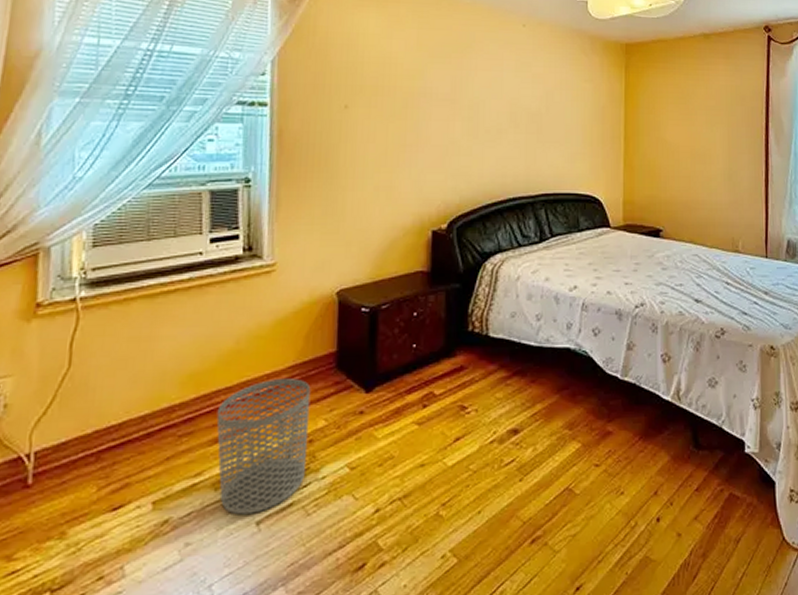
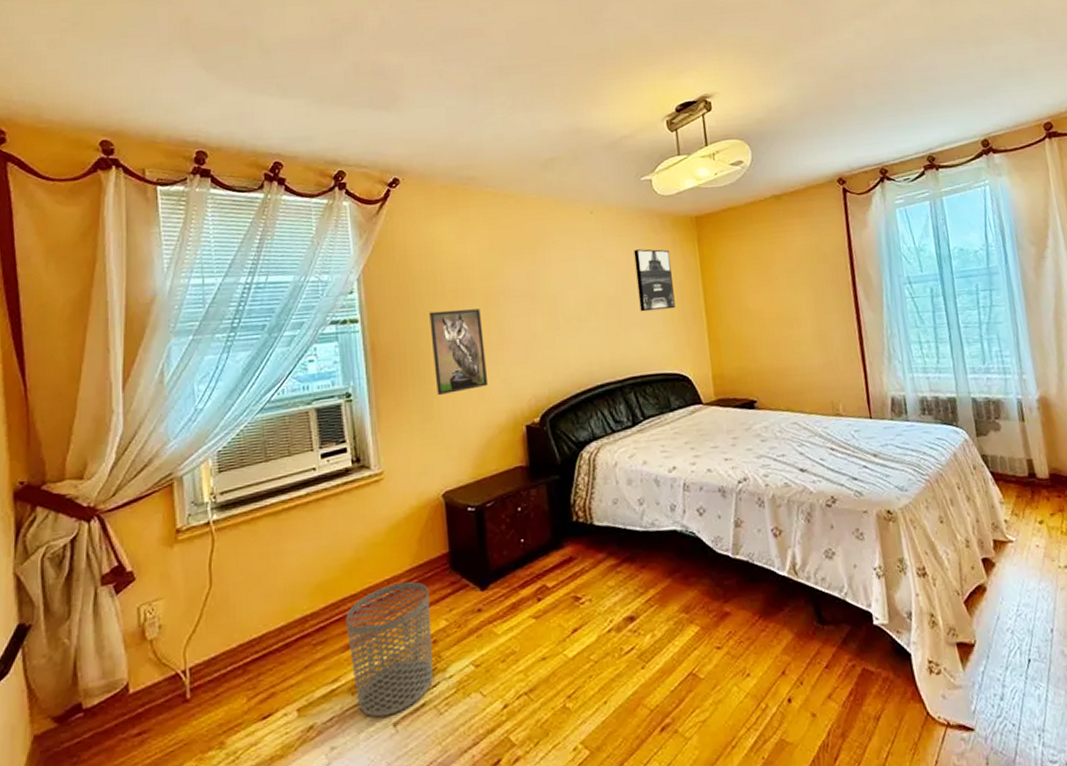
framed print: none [343,105,399,192] -> present [429,308,489,396]
wall art: none [561,68,597,131] -> present [633,249,676,312]

